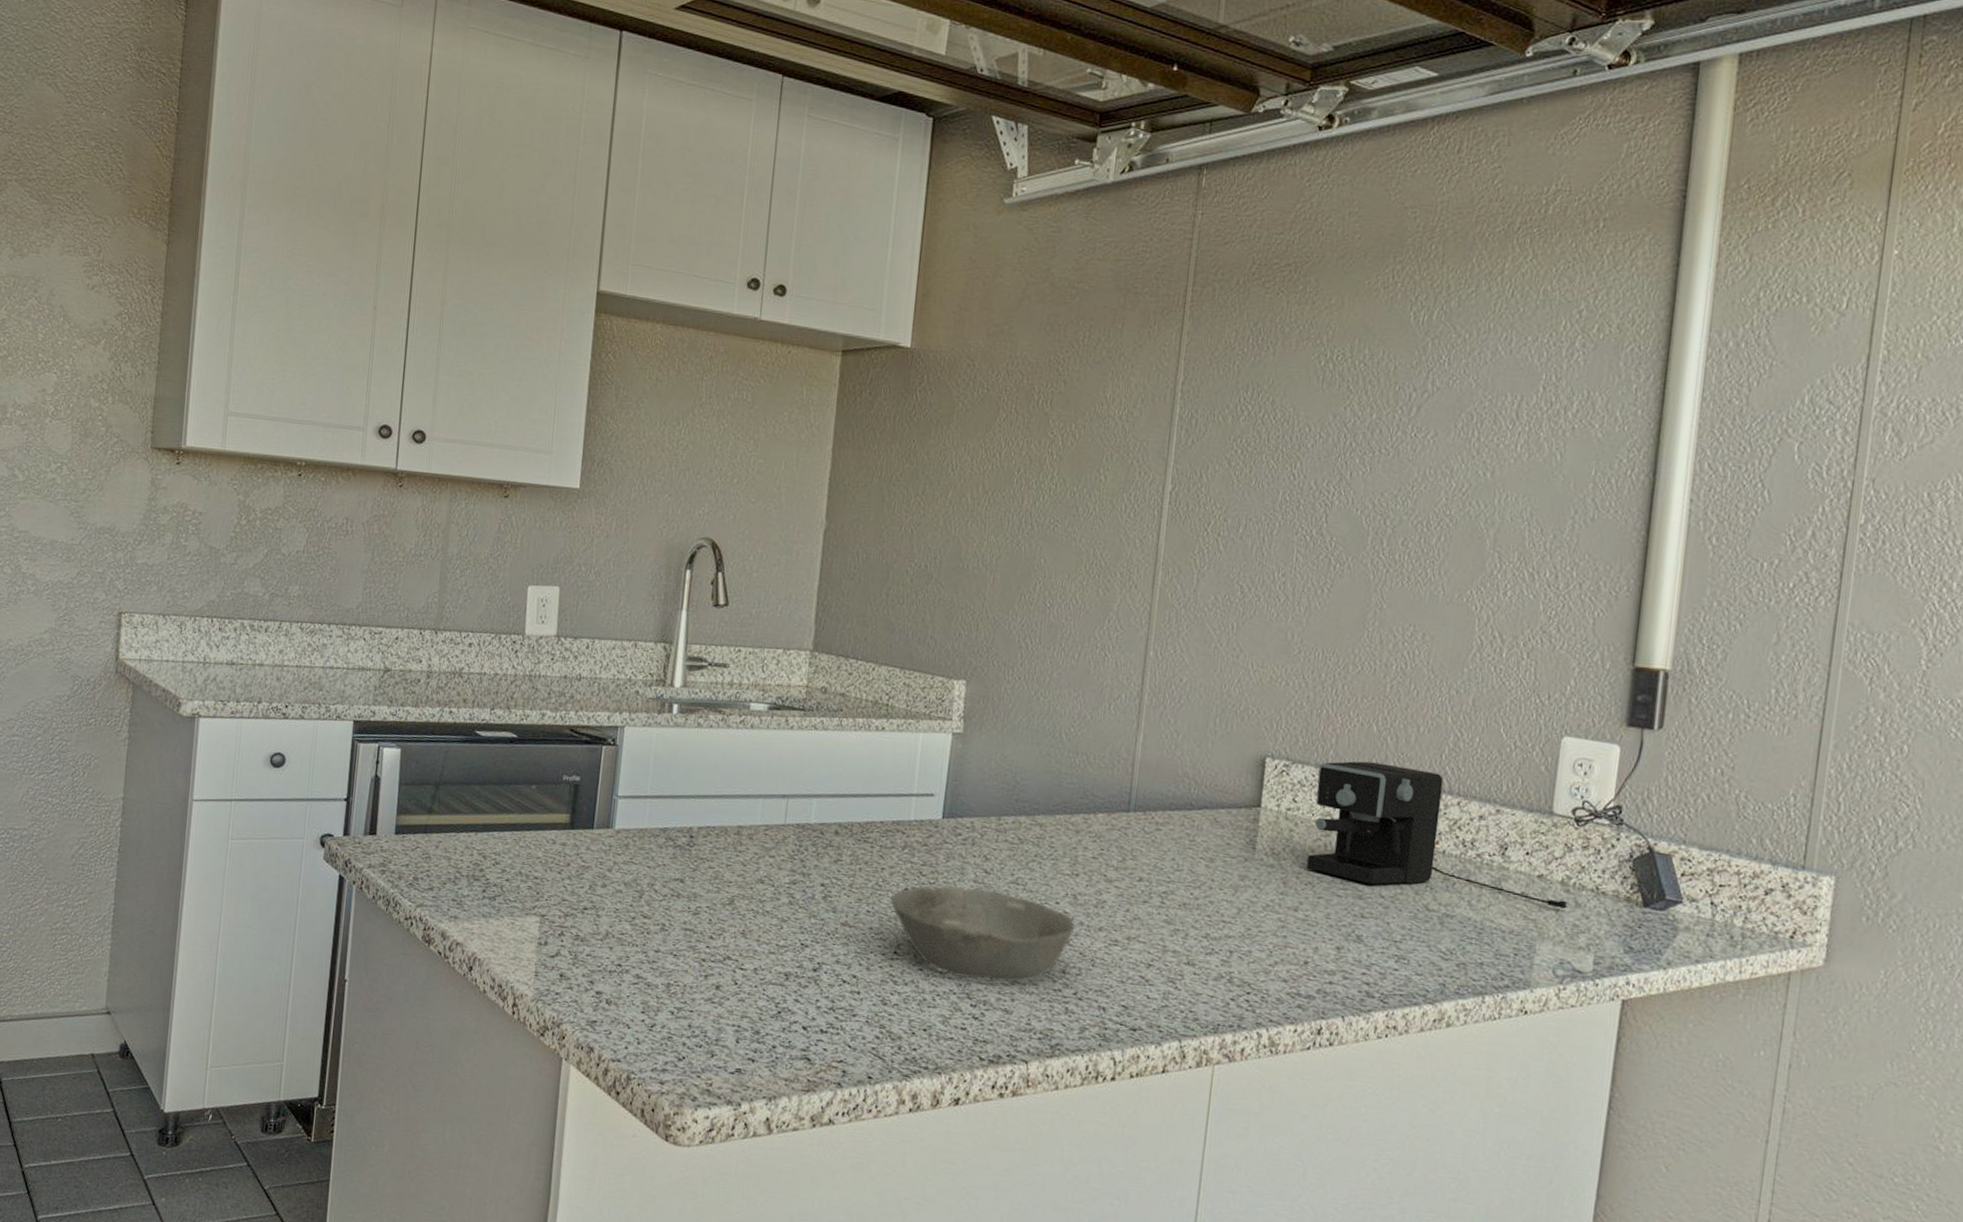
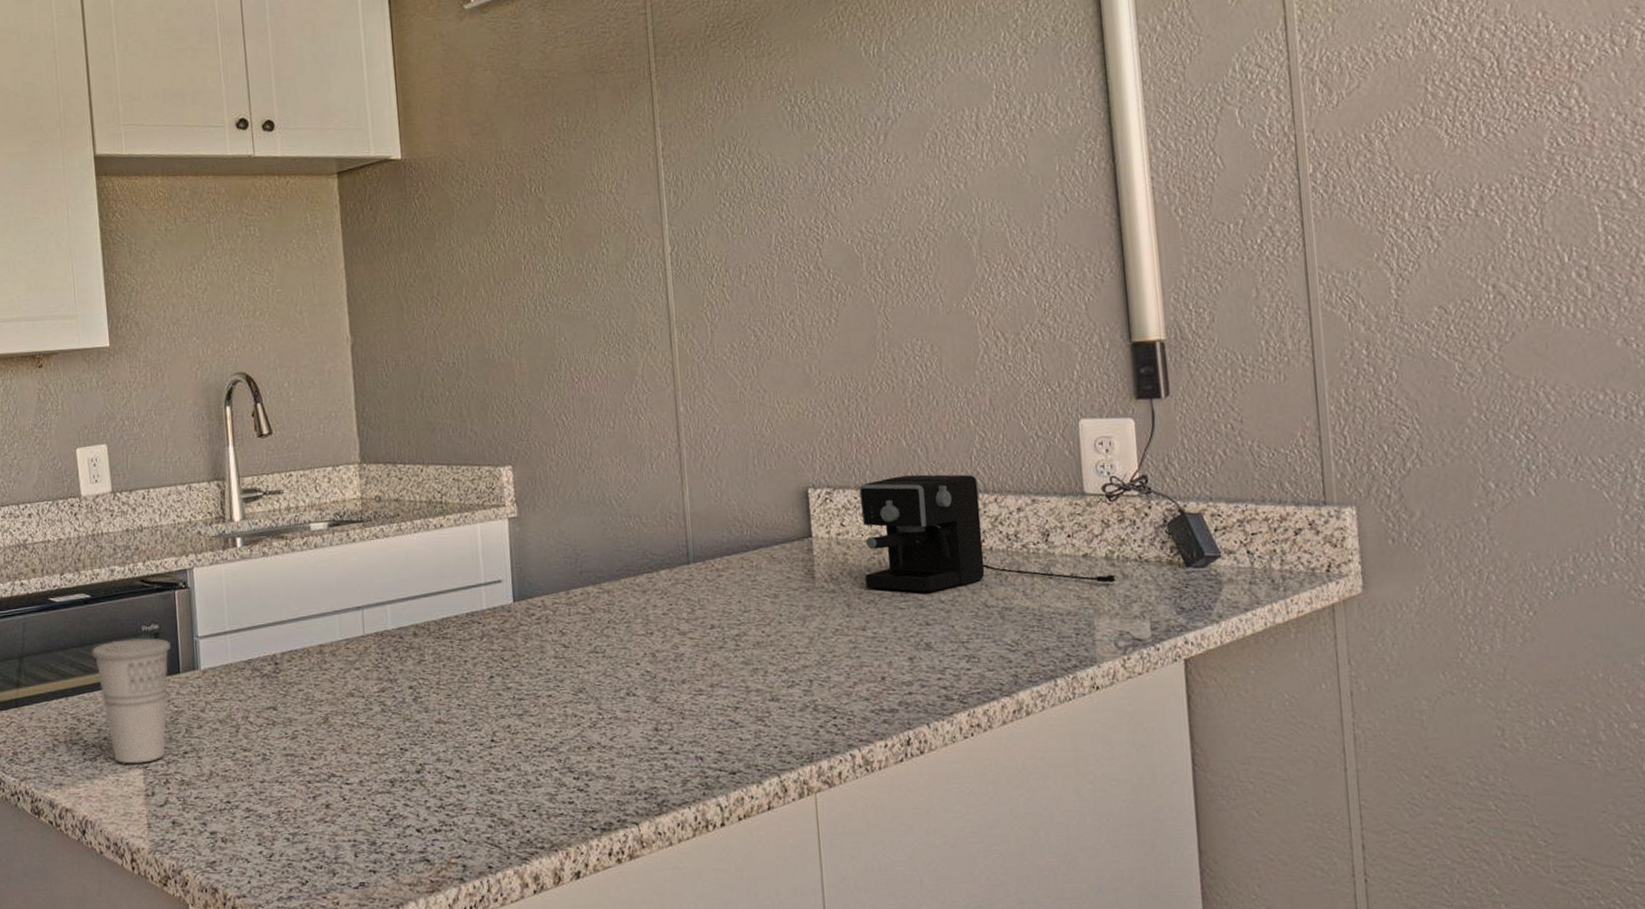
cup: none [509,784,589,911] -> present [92,638,171,764]
bowl: present [890,885,1075,983] -> none [478,663,659,752]

